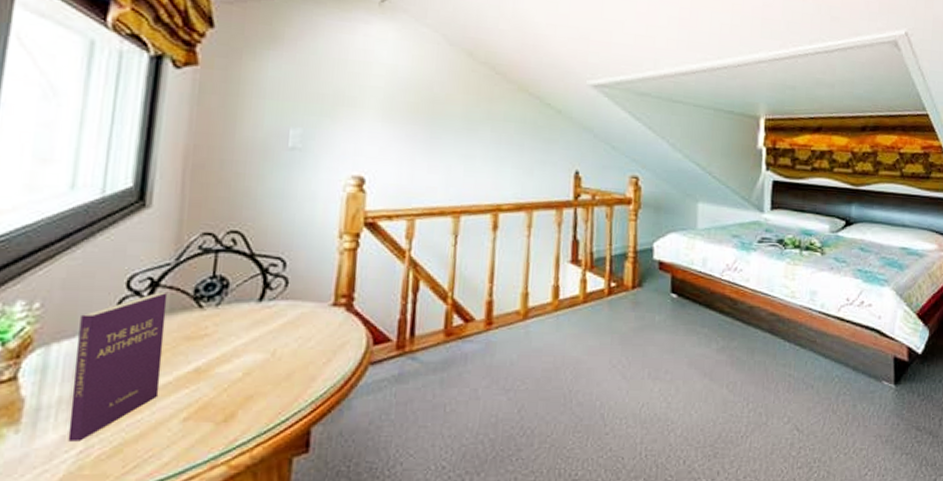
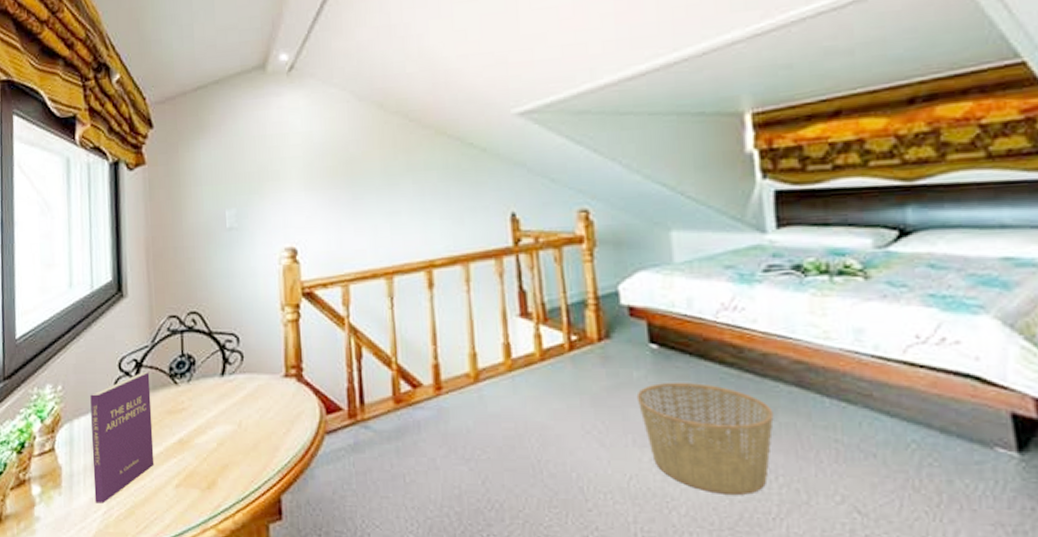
basket: none [655,326,752,418] -> present [636,381,774,495]

